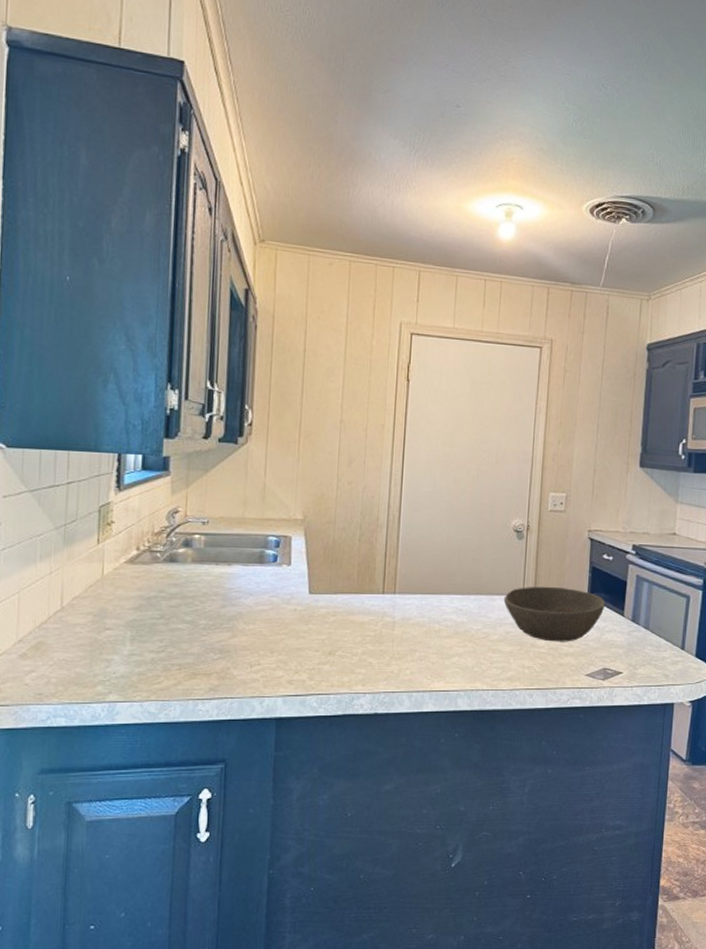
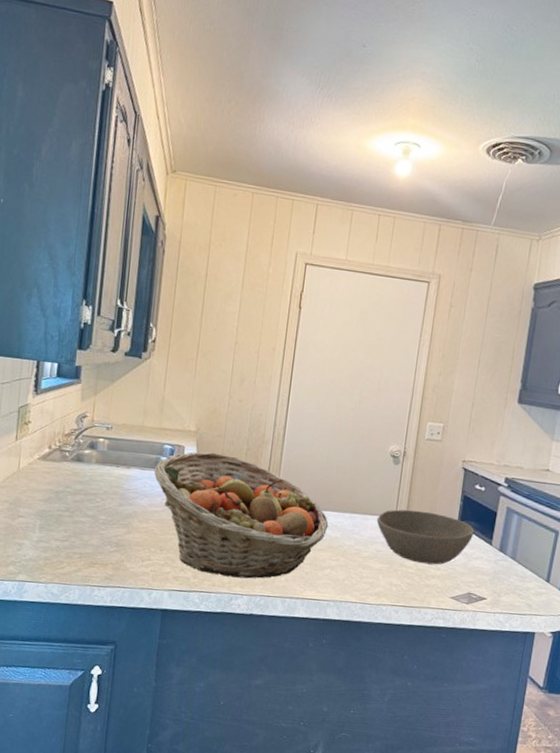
fruit basket: none [258,541,453,675] -> present [154,452,329,579]

